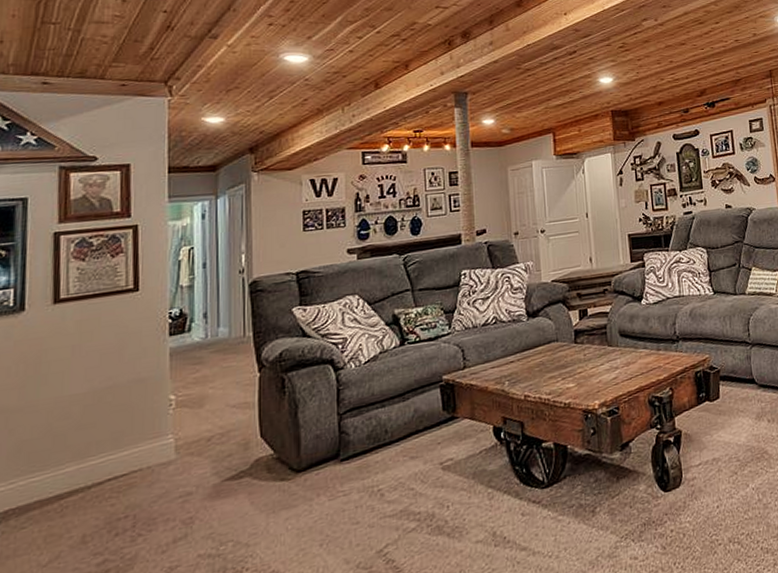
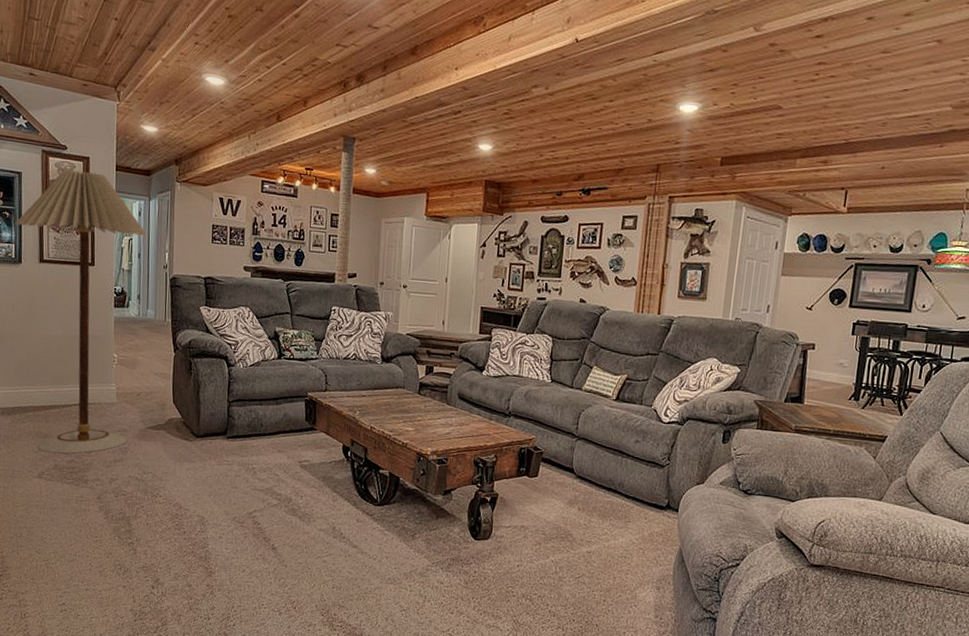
floor lamp: none [15,180,215,562] -> present [15,169,148,454]

